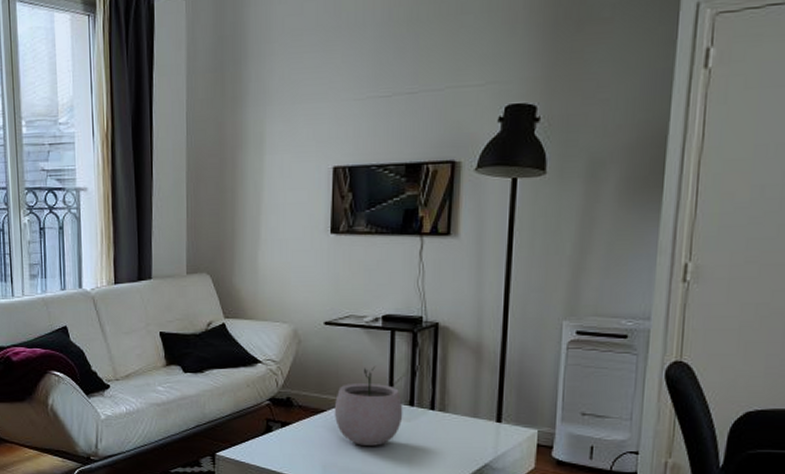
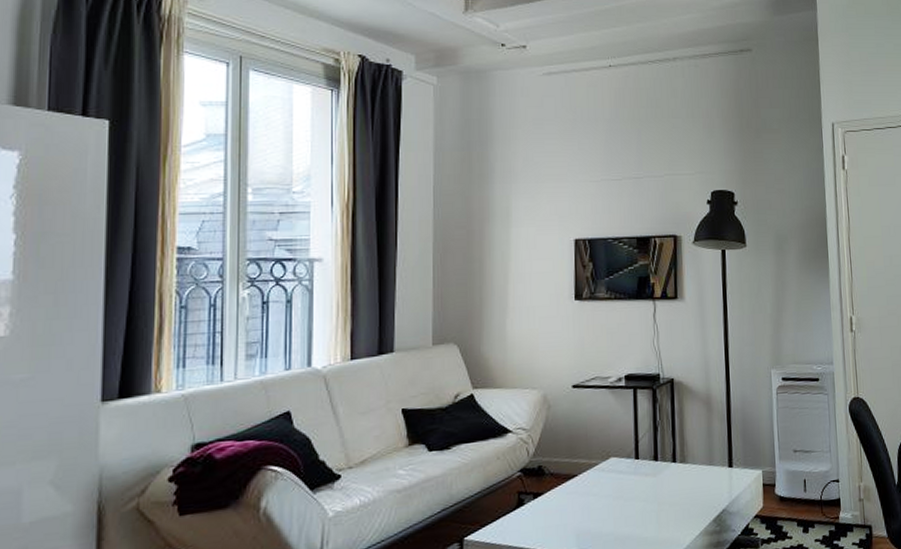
plant pot: present [334,367,403,446] -> none [585,425,649,508]

